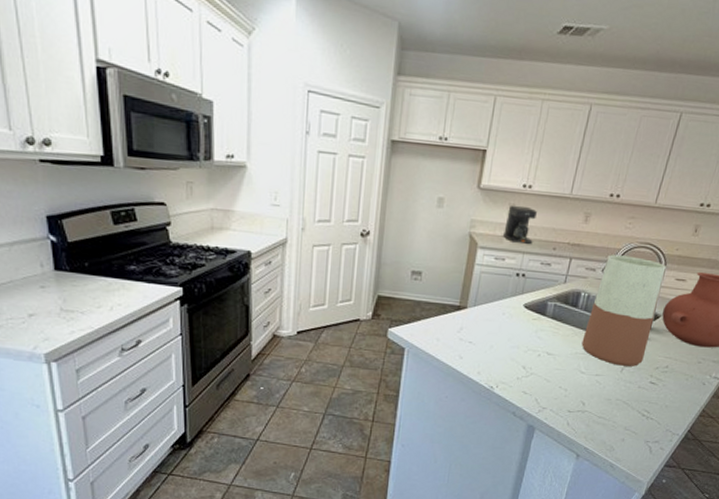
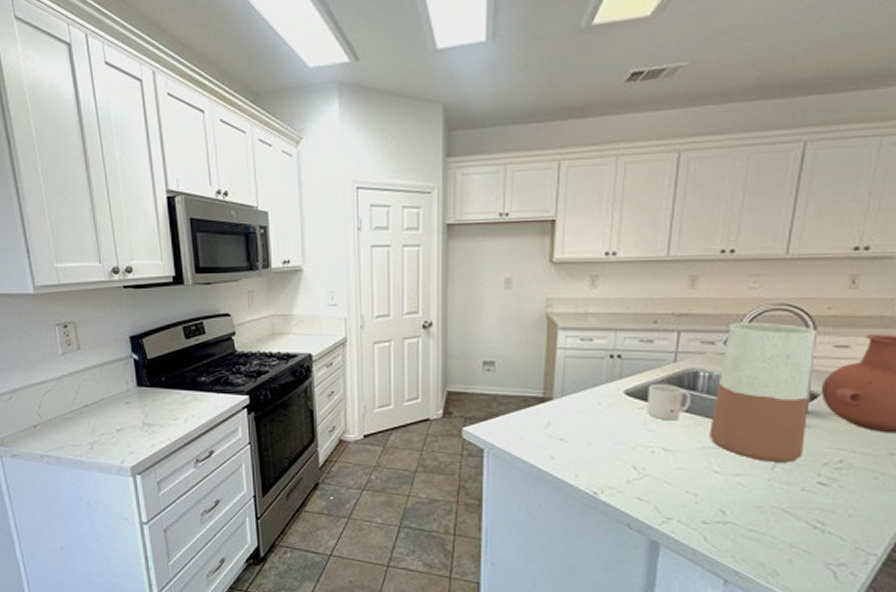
coffee maker: present [502,205,537,244] -> none [586,276,626,319]
mug: none [539,300,574,331] -> present [647,385,692,421]

